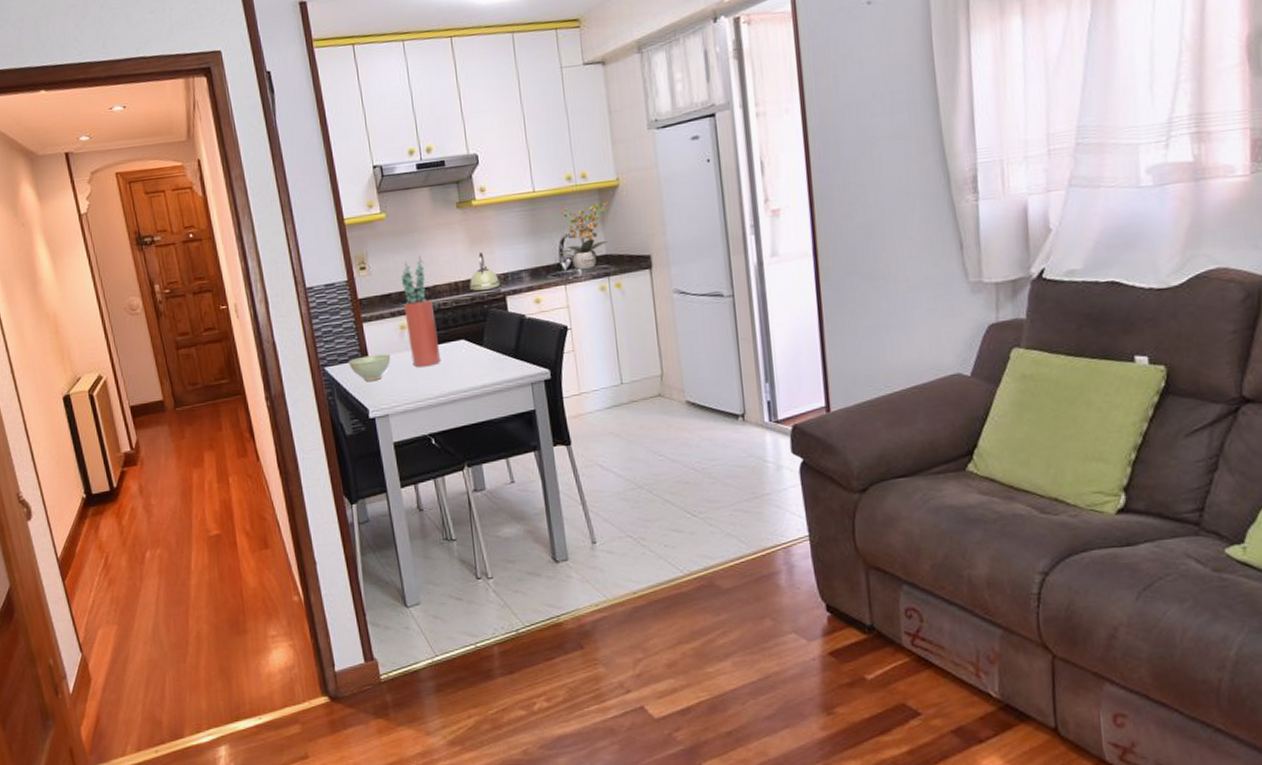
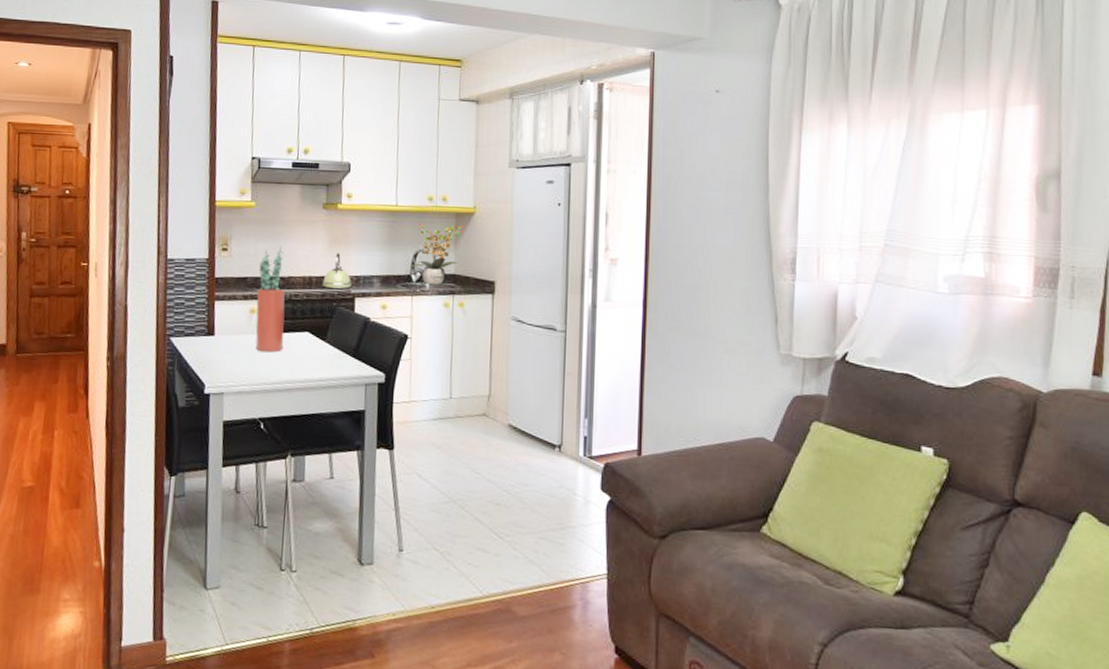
bowl: present [348,353,391,382] -> none [193,332,236,359]

